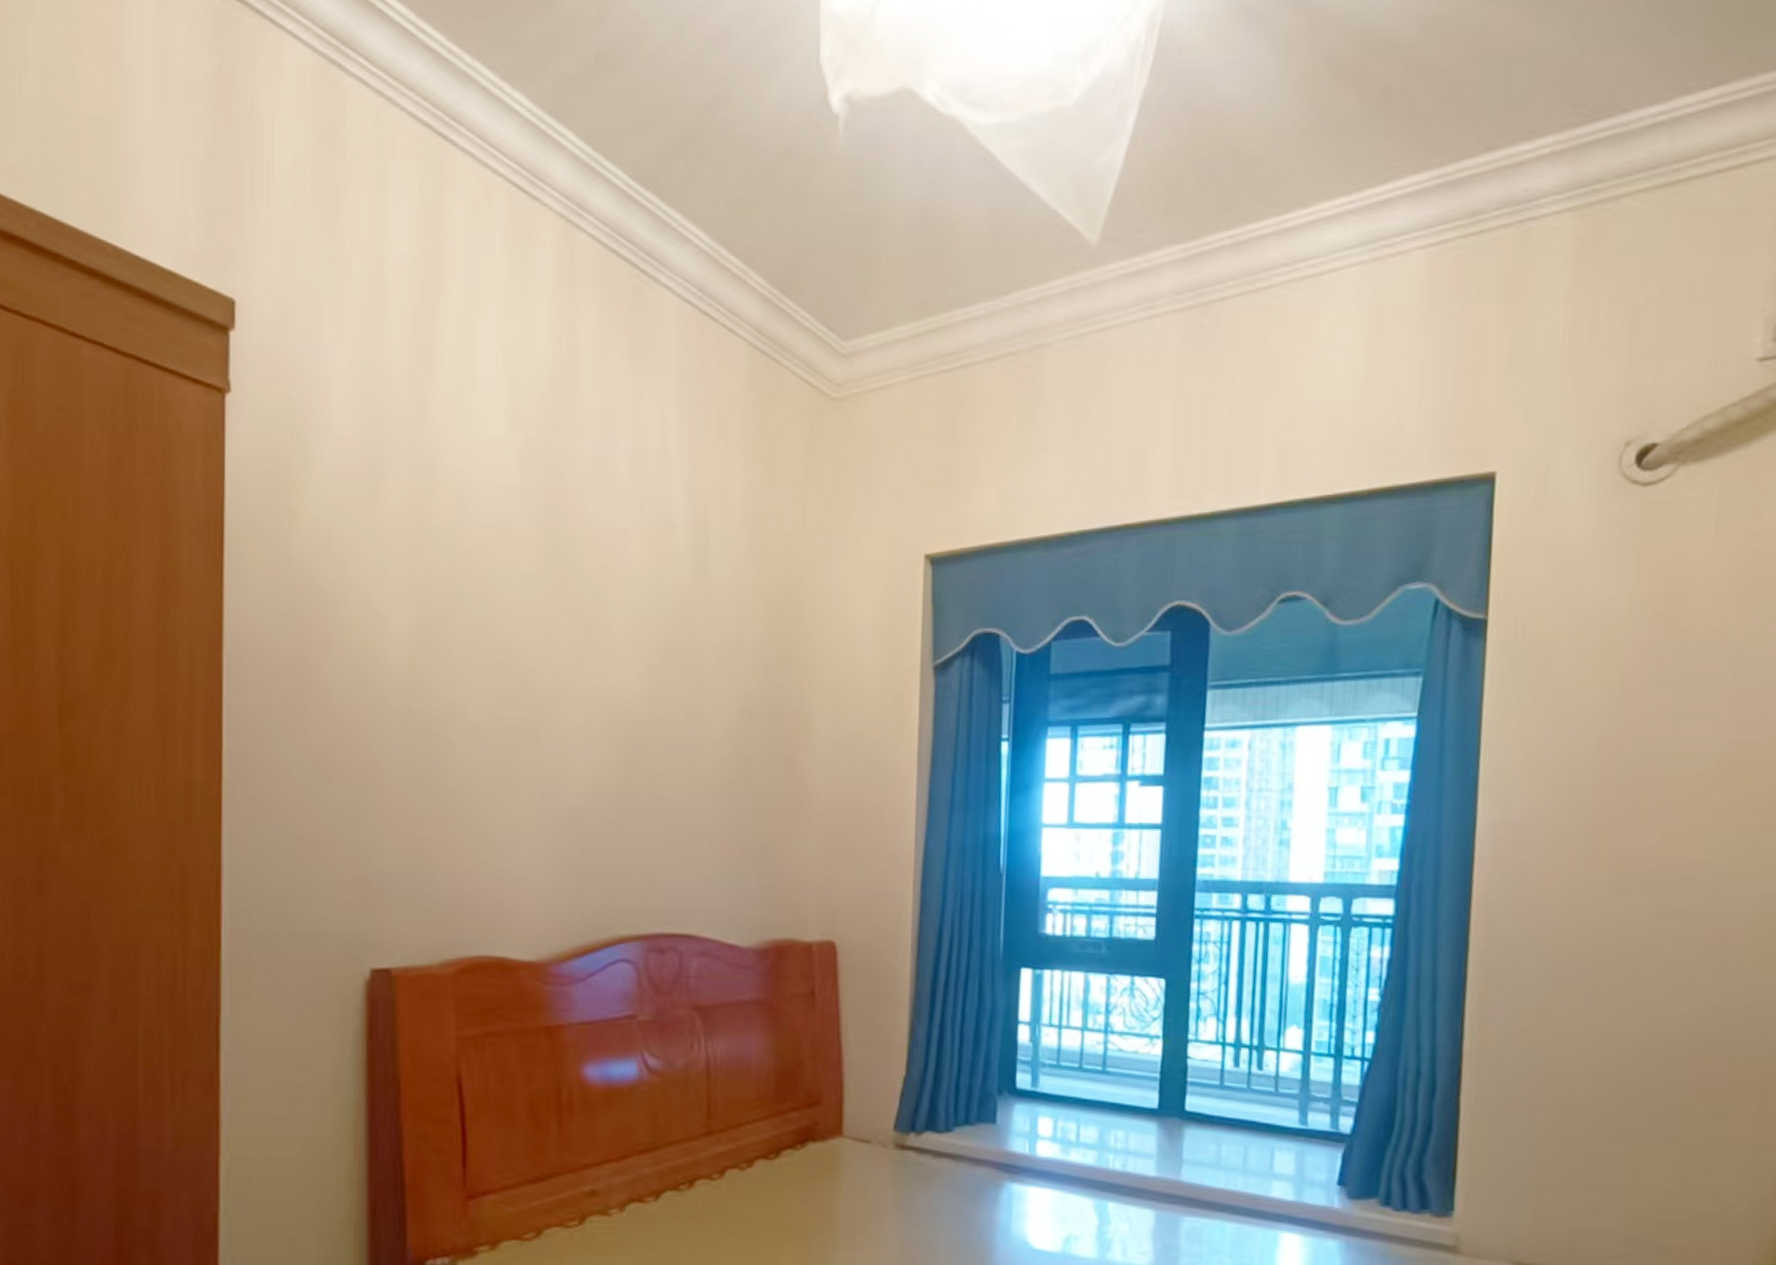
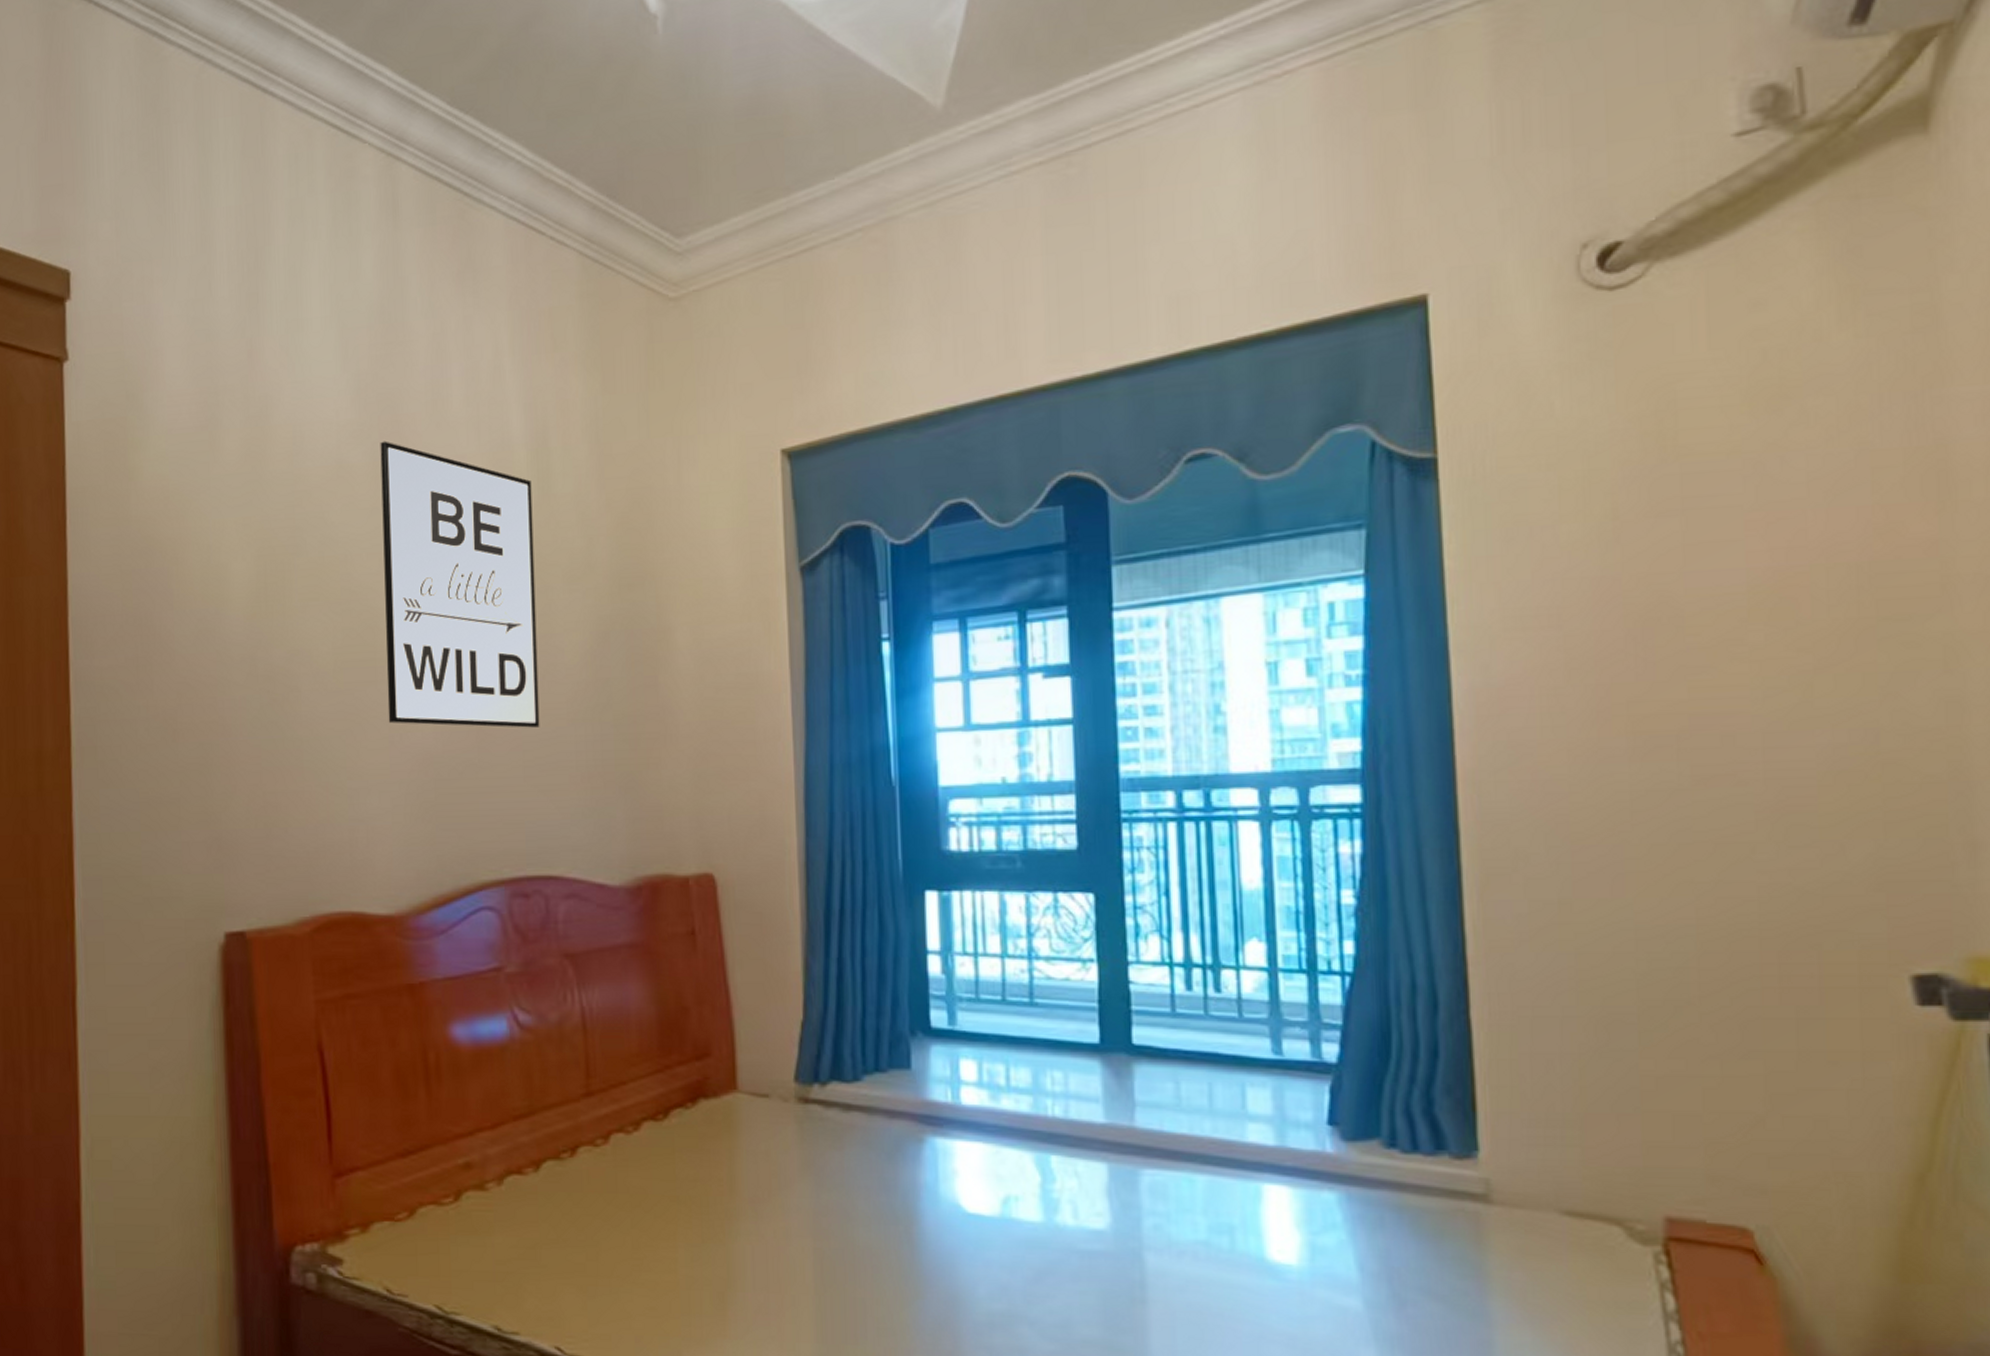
wall art: none [539,507,690,796] -> present [380,441,540,728]

